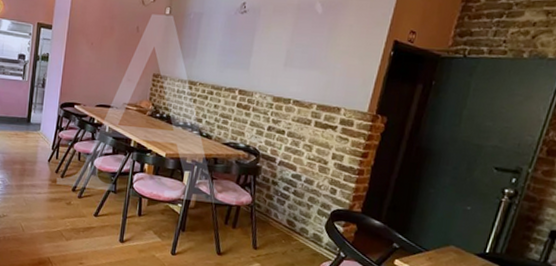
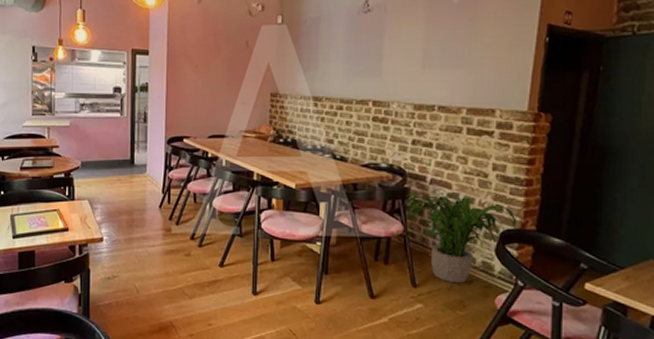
potted plant: none [253,170,347,250] -> present [403,192,517,284]

